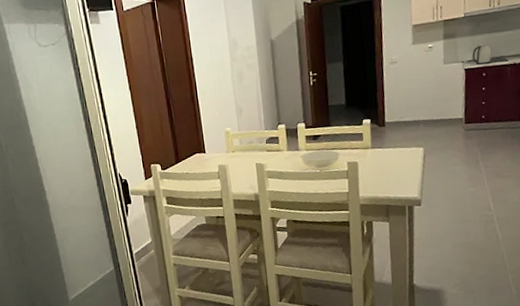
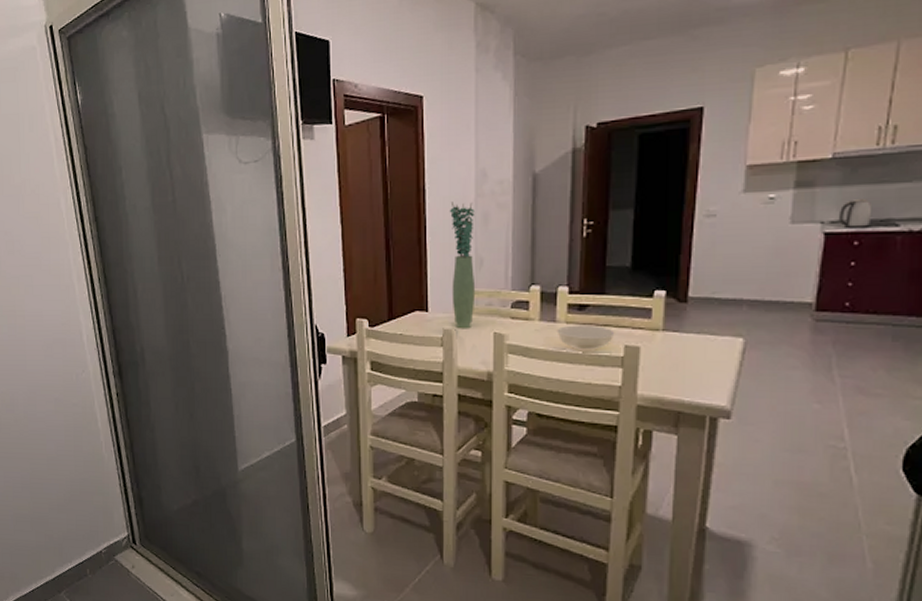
vase: none [212,65,240,164] -> present [449,201,476,329]

